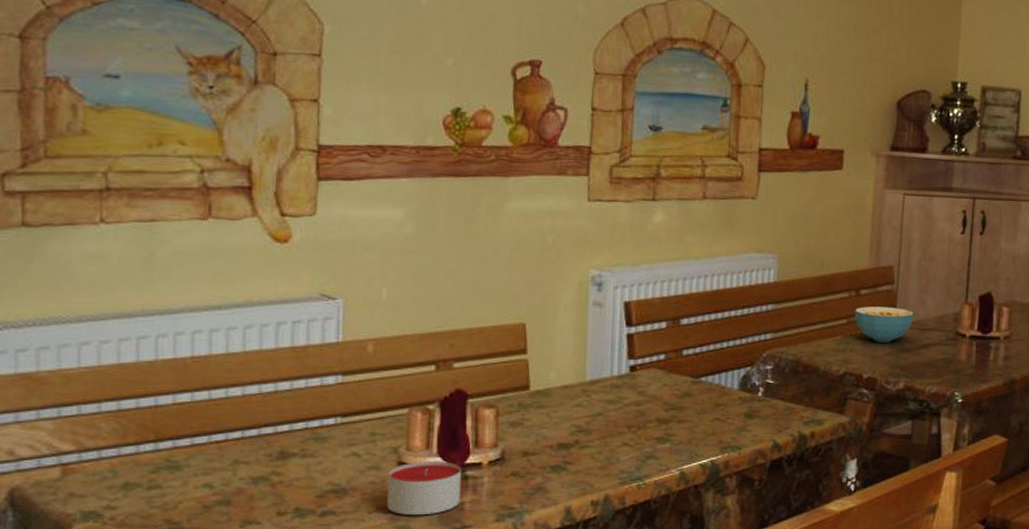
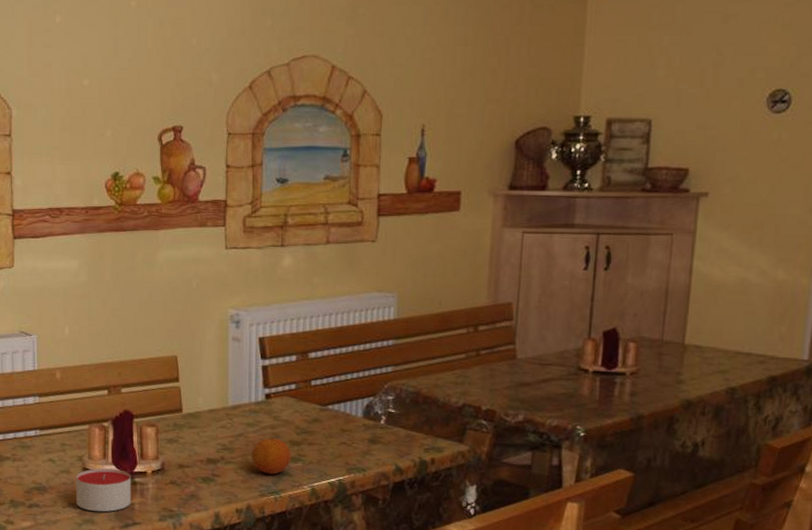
fruit: none [611,416,658,458] -> present [251,437,291,474]
cereal bowl: present [854,306,913,343] -> none [472,342,533,377]

